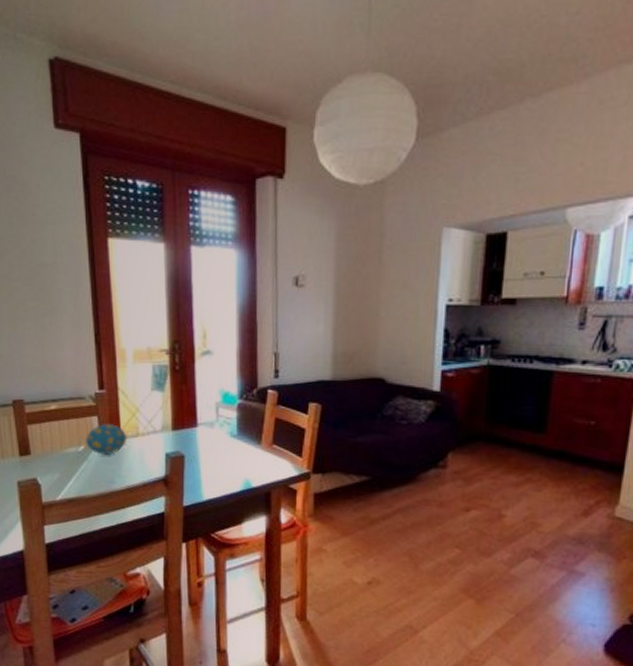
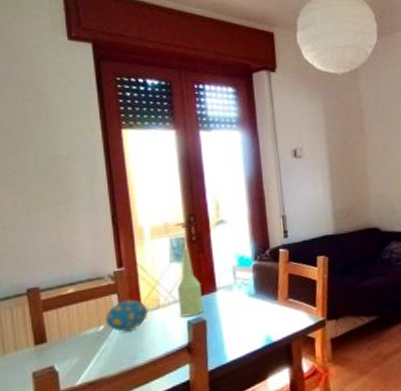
bottle: none [156,376,183,449] -> present [177,247,204,317]

